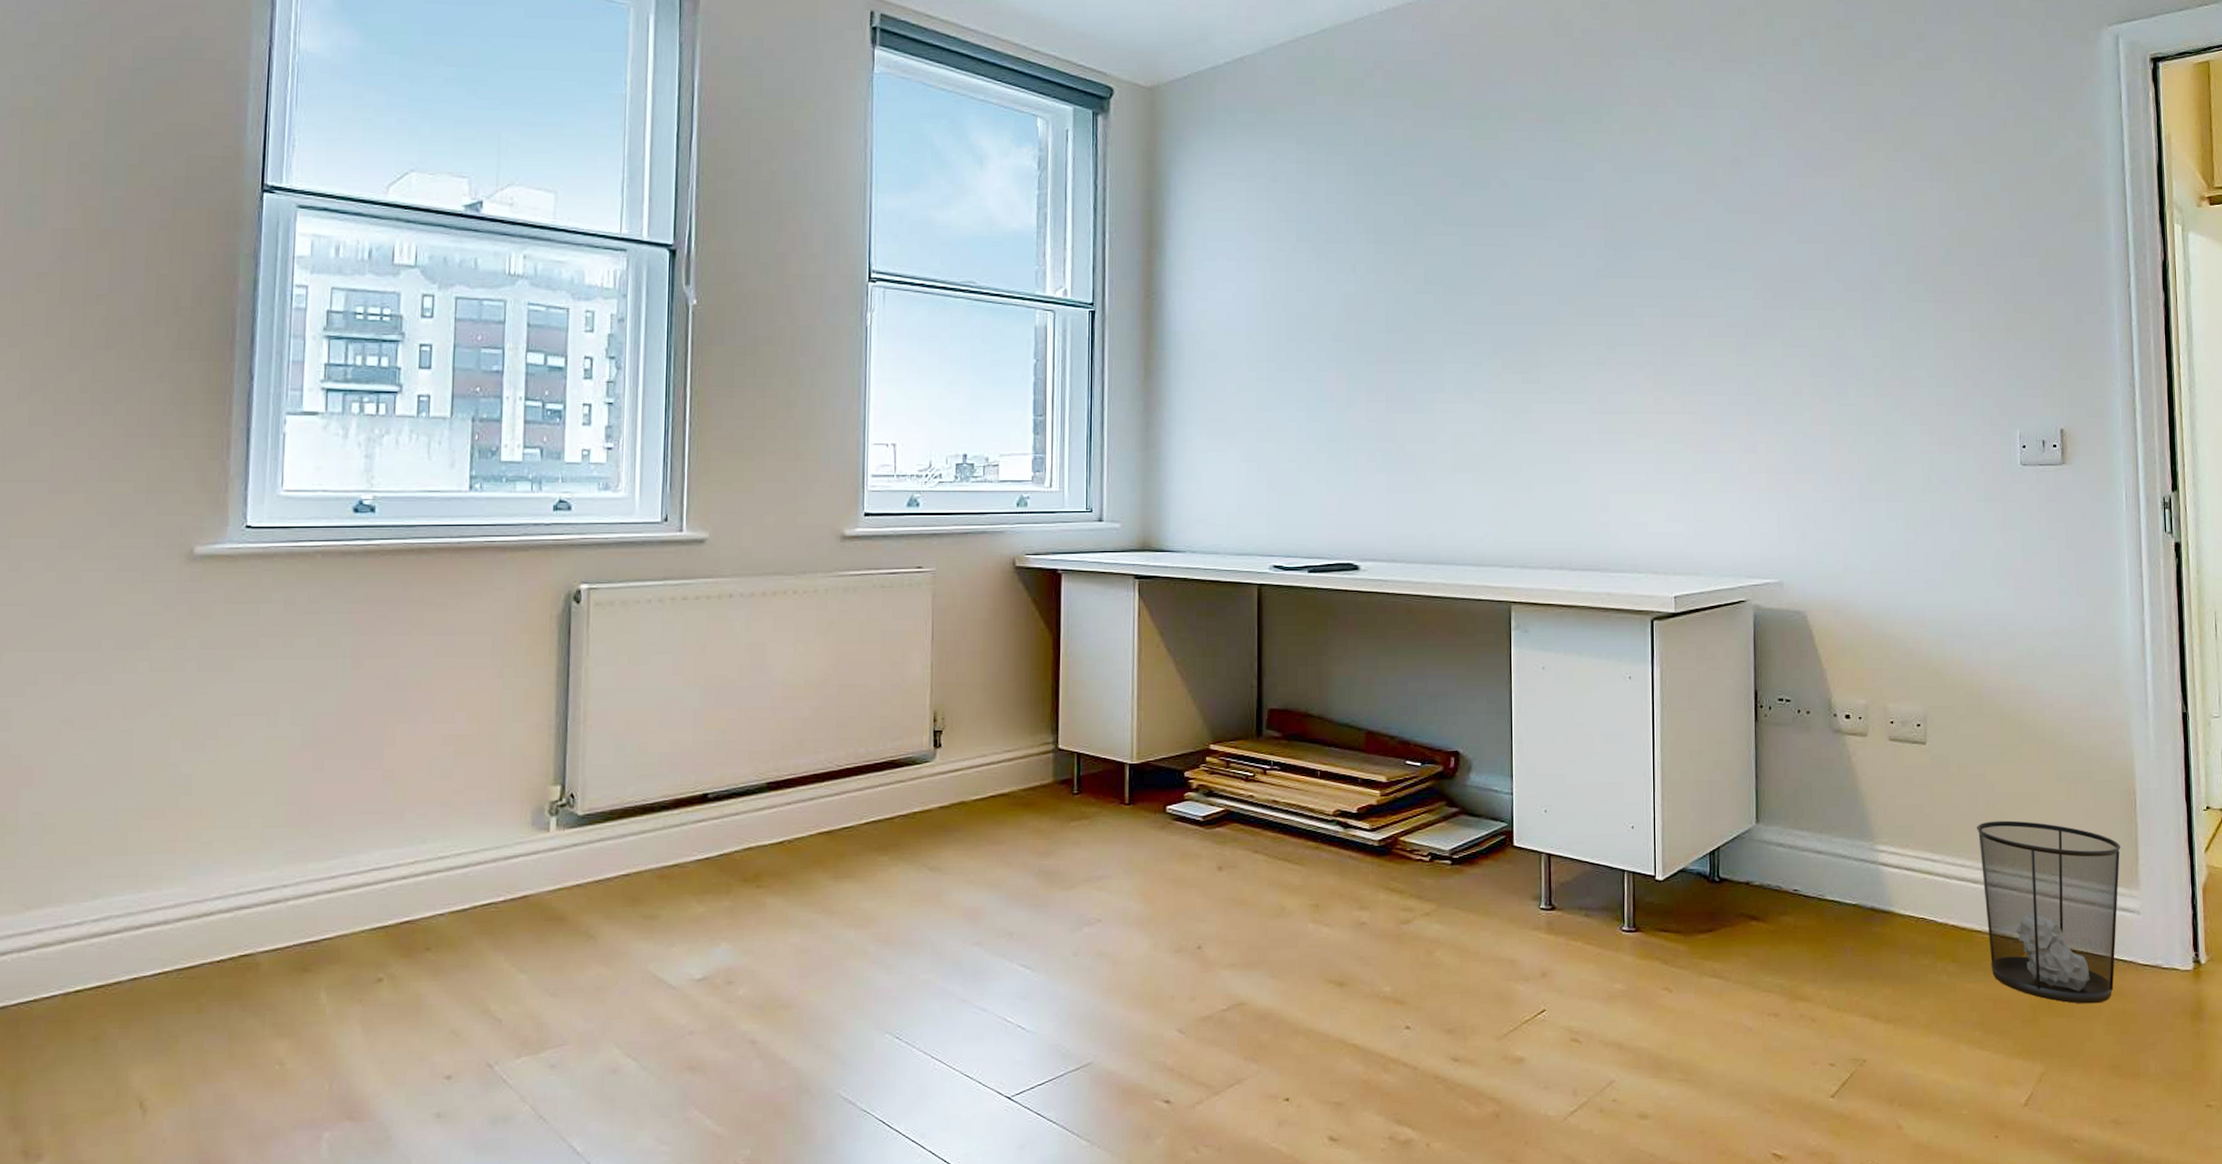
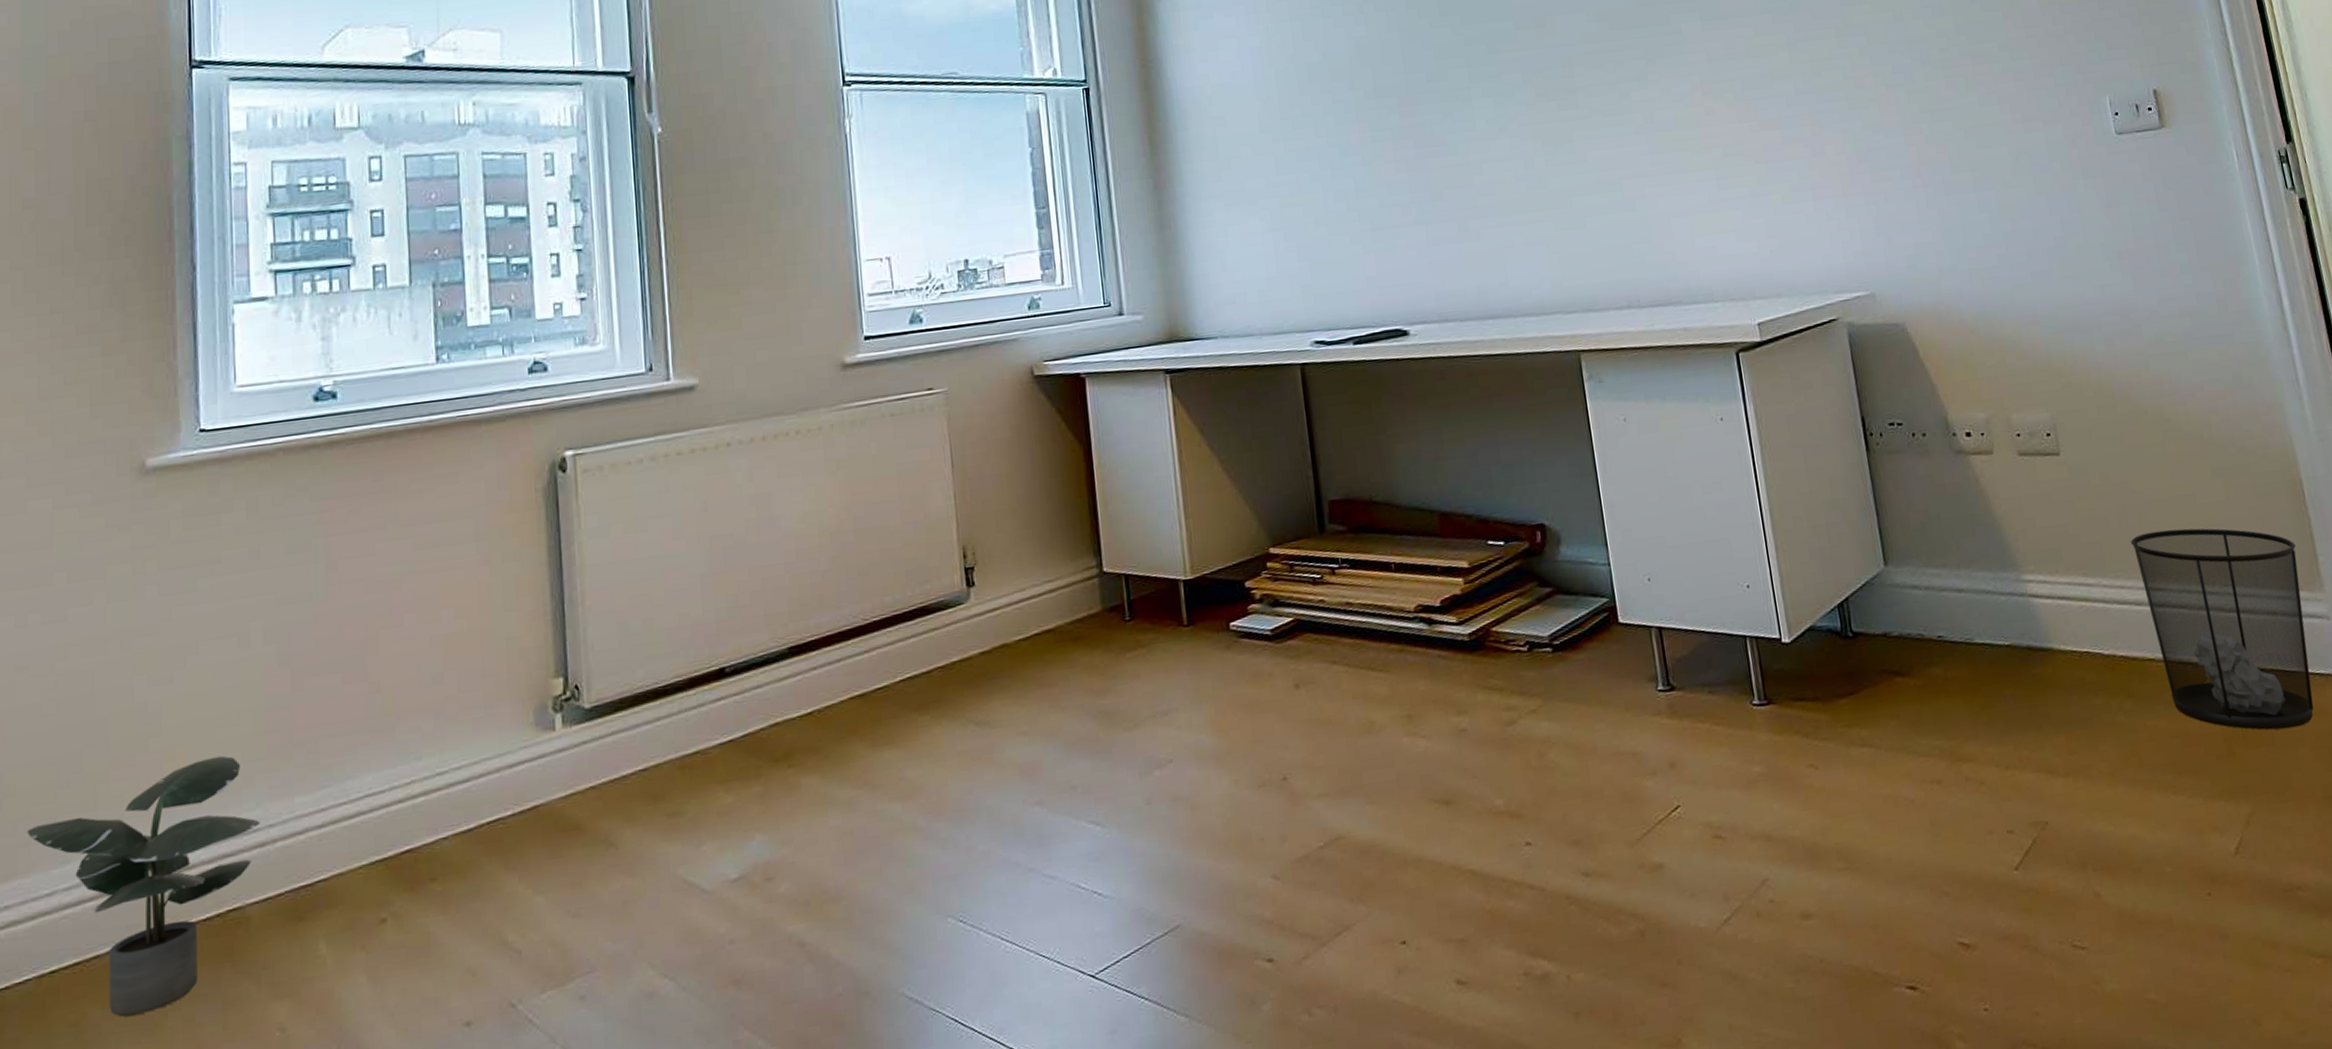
potted plant: none [62,819,276,1038] -> present [27,755,261,1017]

